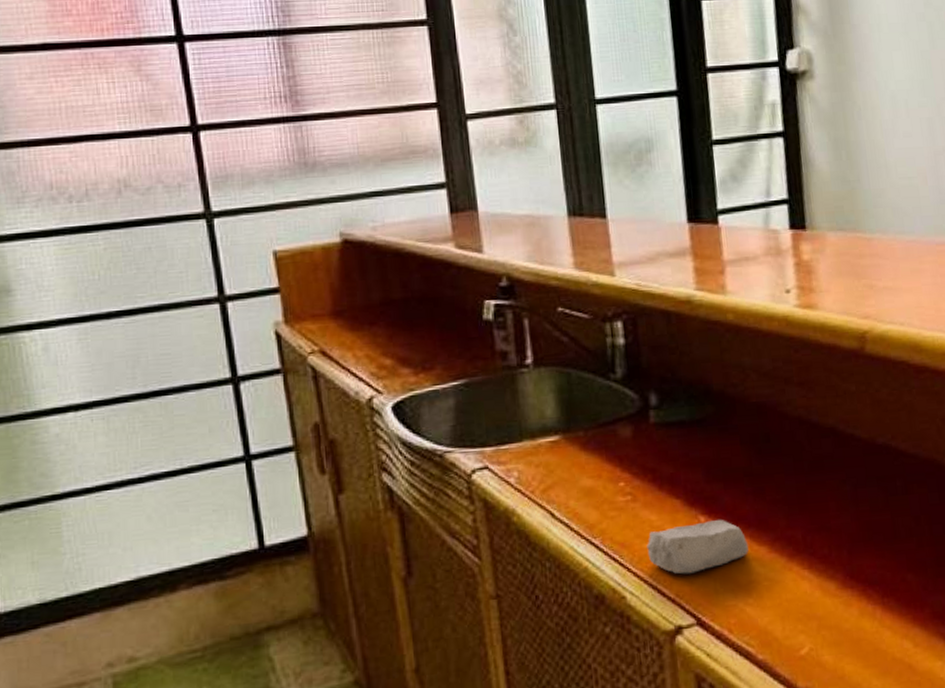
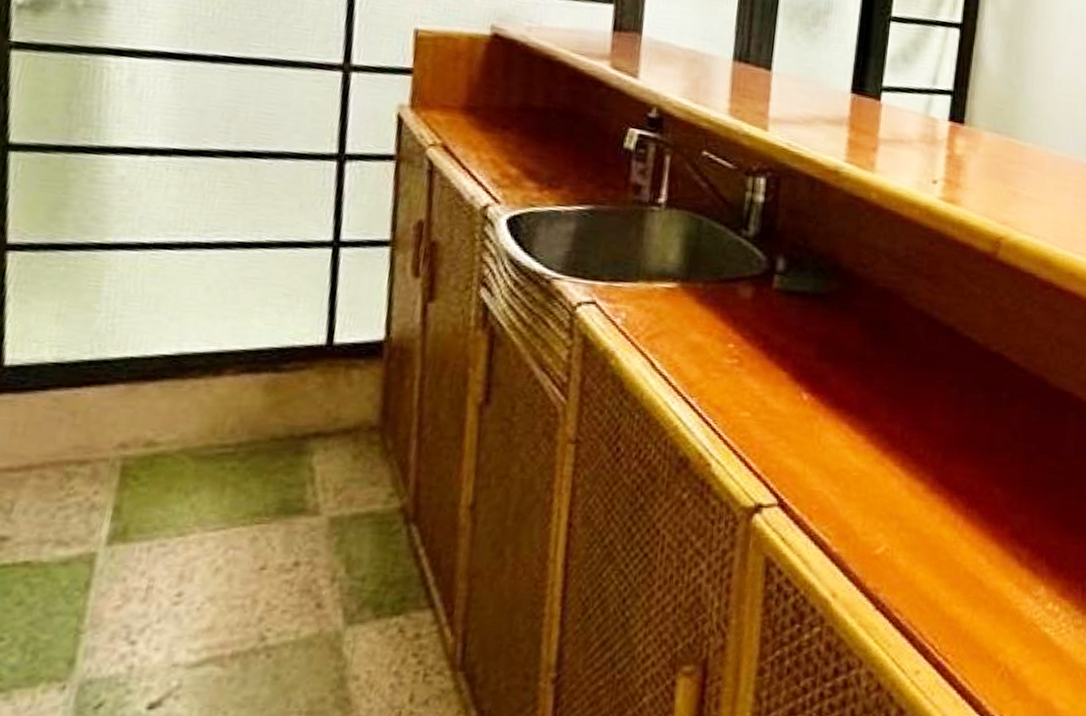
soap bar: present [647,519,749,574] -> none [742,399,846,452]

